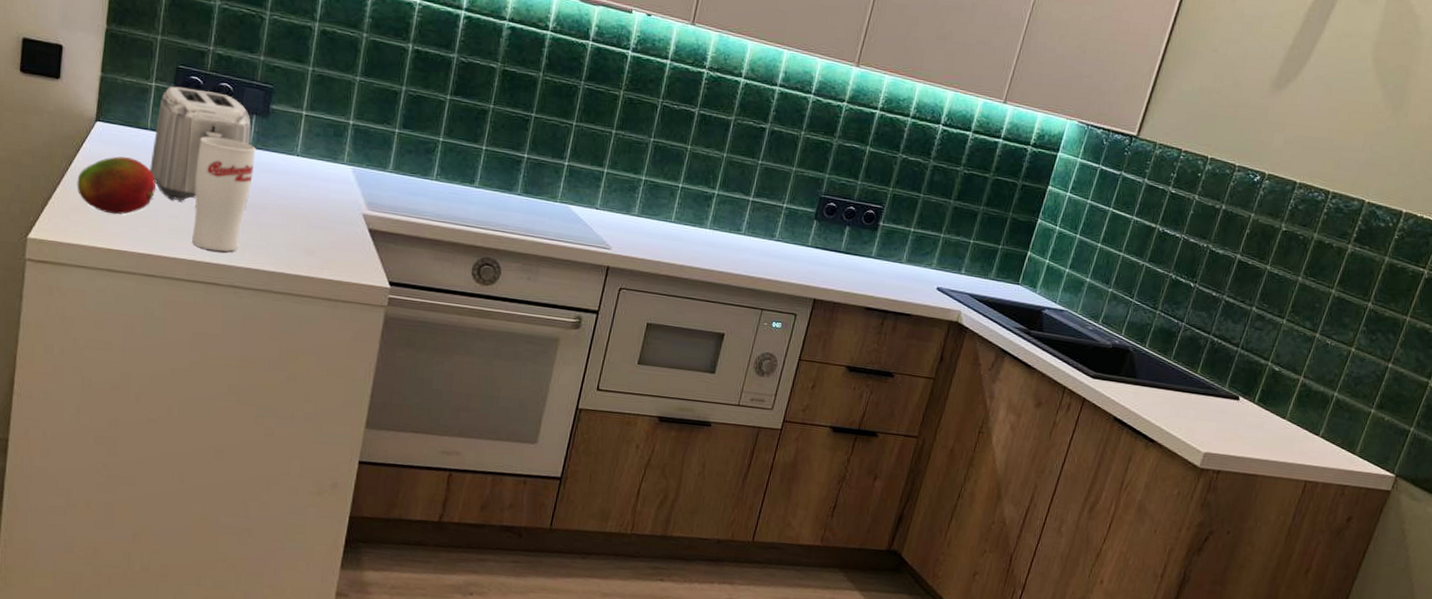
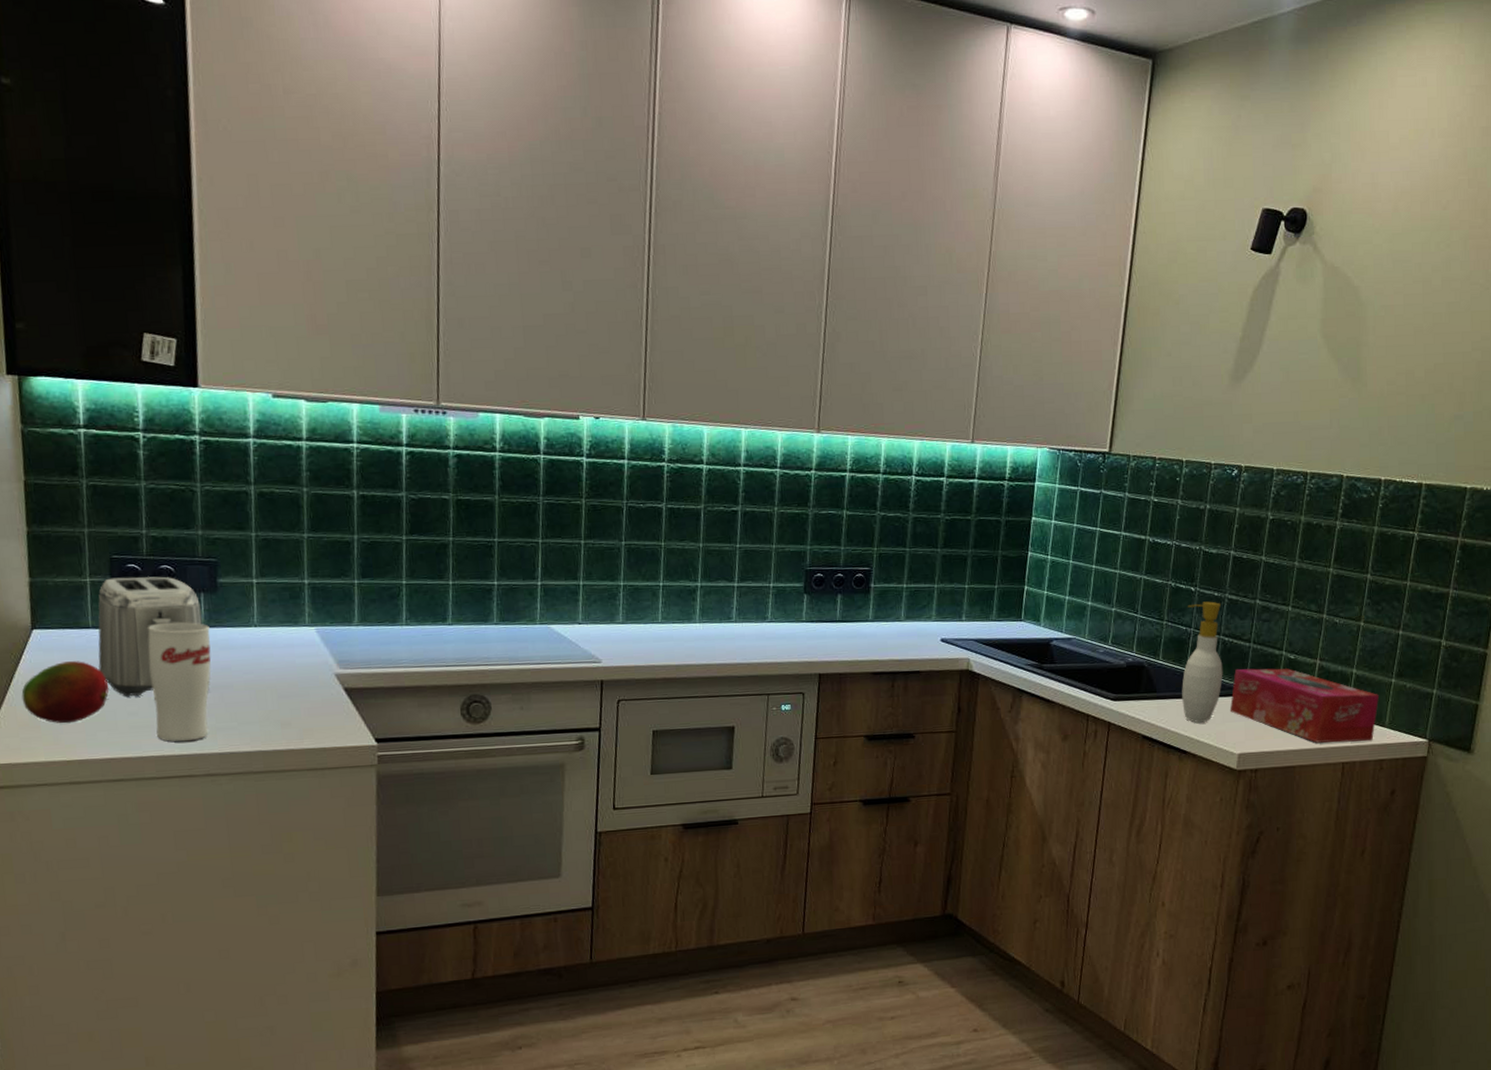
soap bottle: none [1159,299,1217,416] -> present [1182,601,1223,723]
tissue box: none [1204,370,1356,466] -> present [1229,668,1380,743]

